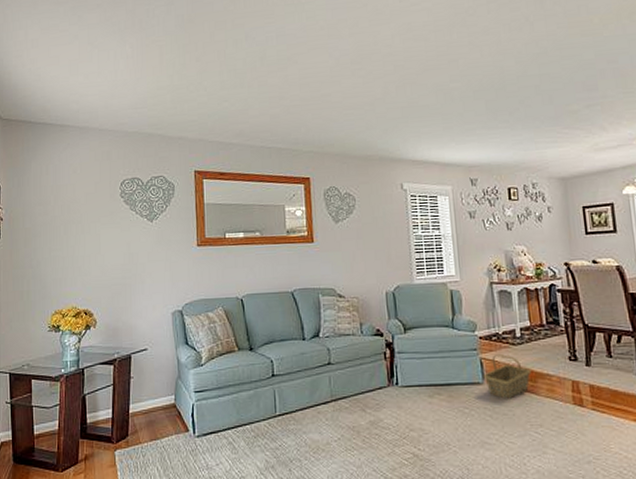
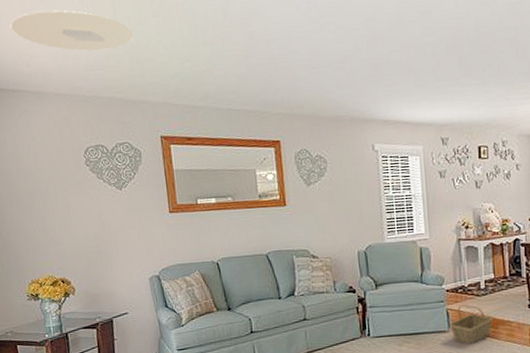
ceiling light: none [65,54,176,91] -> present [10,9,133,51]

